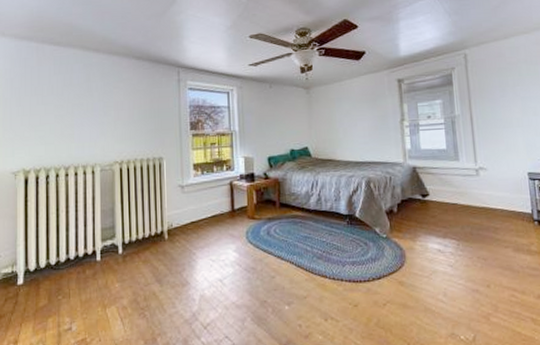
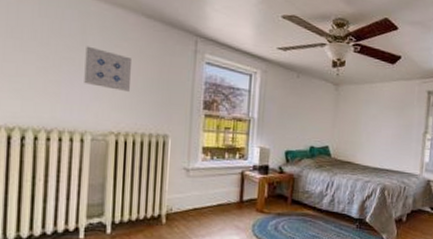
wall art: none [91,91,129,125] -> present [84,46,133,93]

